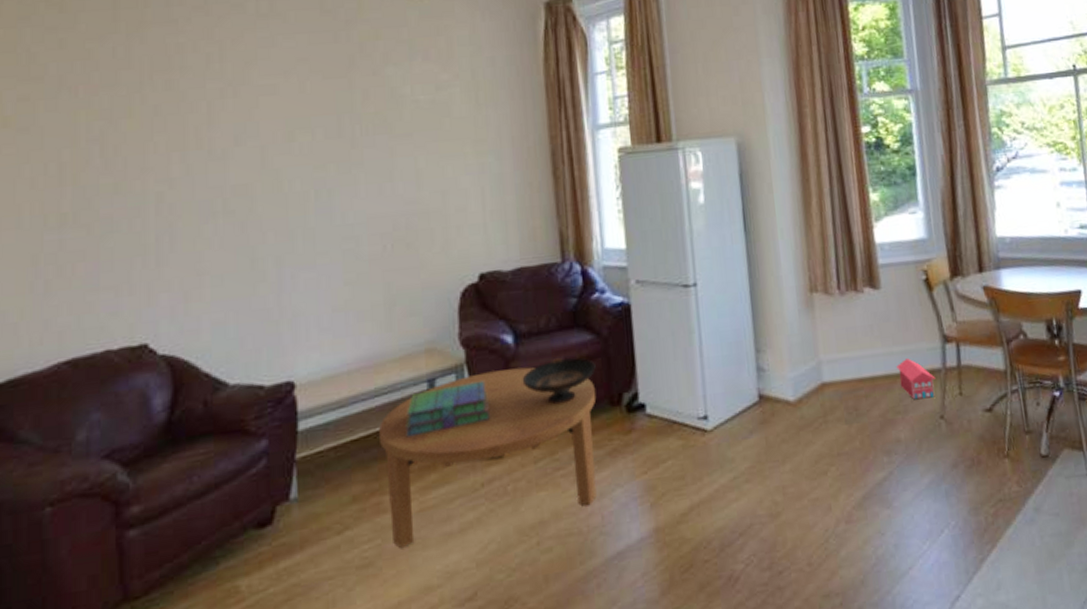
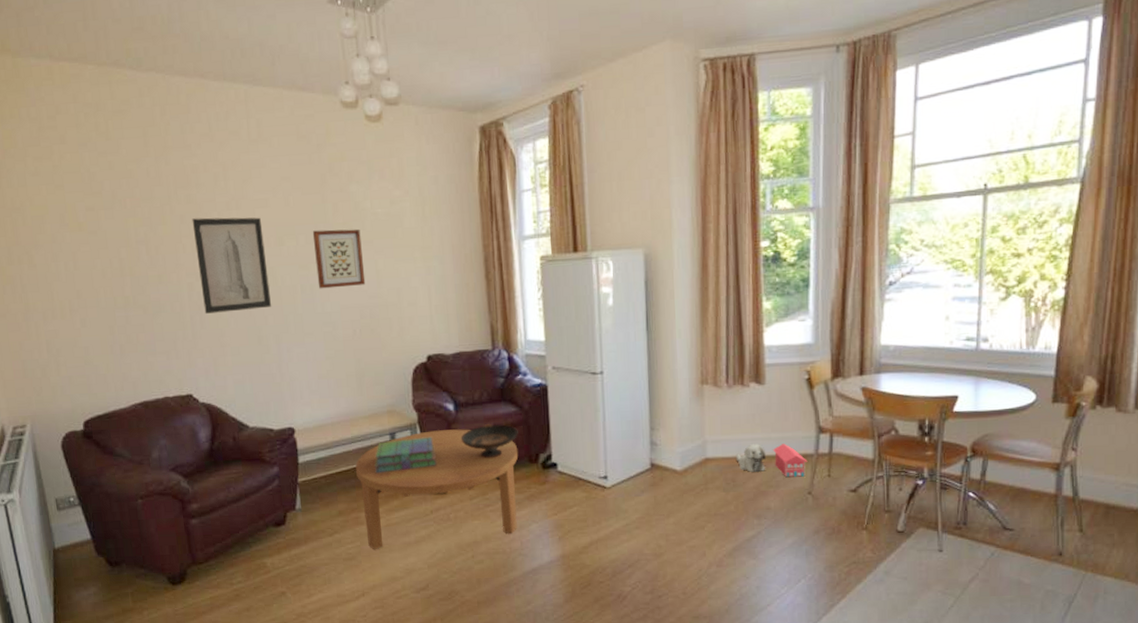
wall art: none [170,107,274,232] -> present [192,217,272,314]
wall art: none [334,119,402,195] -> present [312,229,366,289]
plush toy: none [855,361,891,397] -> present [735,444,767,473]

